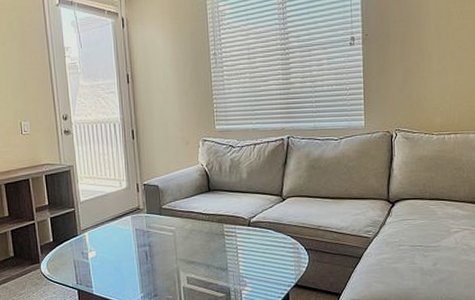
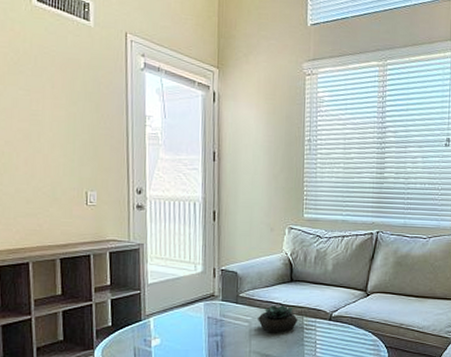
succulent plant: none [181,214,219,241] -> present [258,305,298,333]

